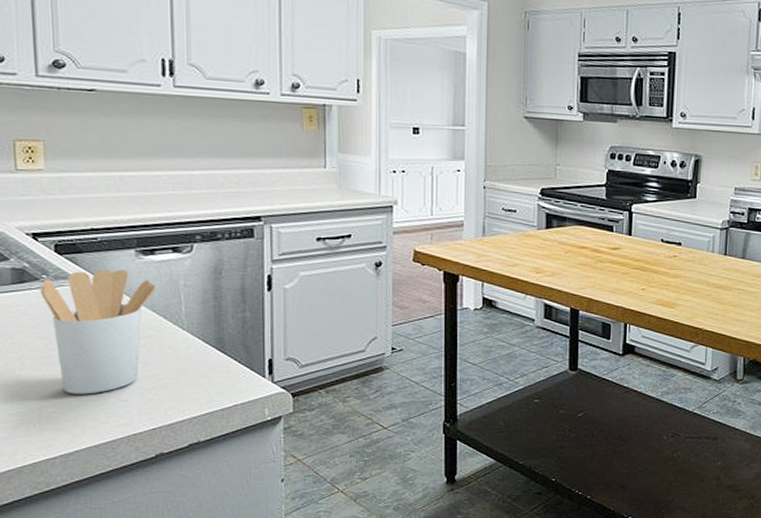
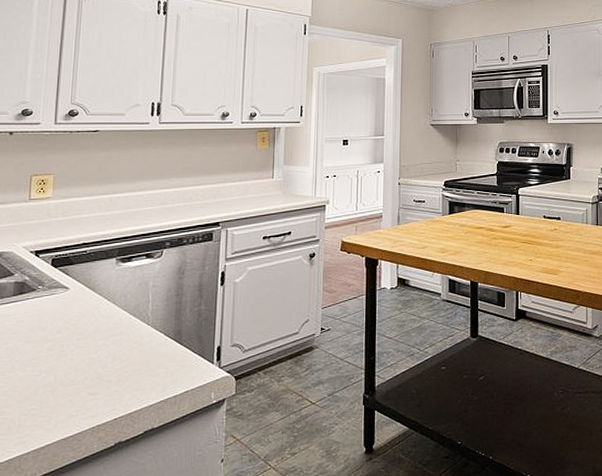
utensil holder: present [39,269,157,395] -> none [35,277,131,392]

